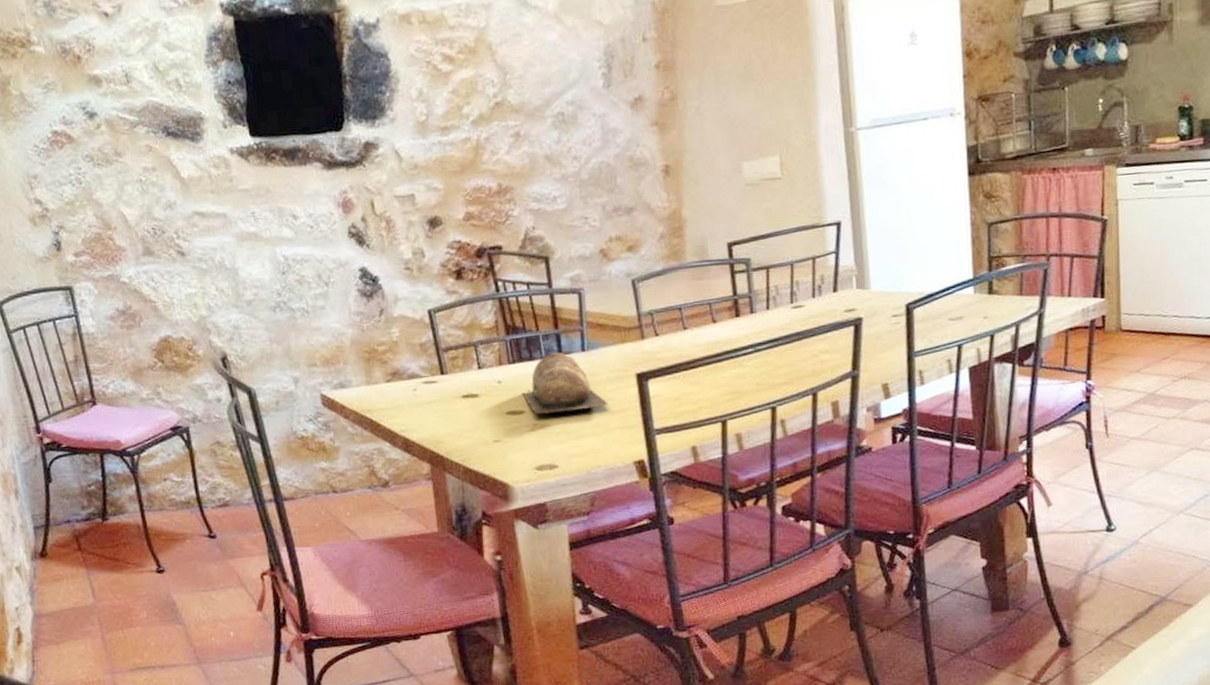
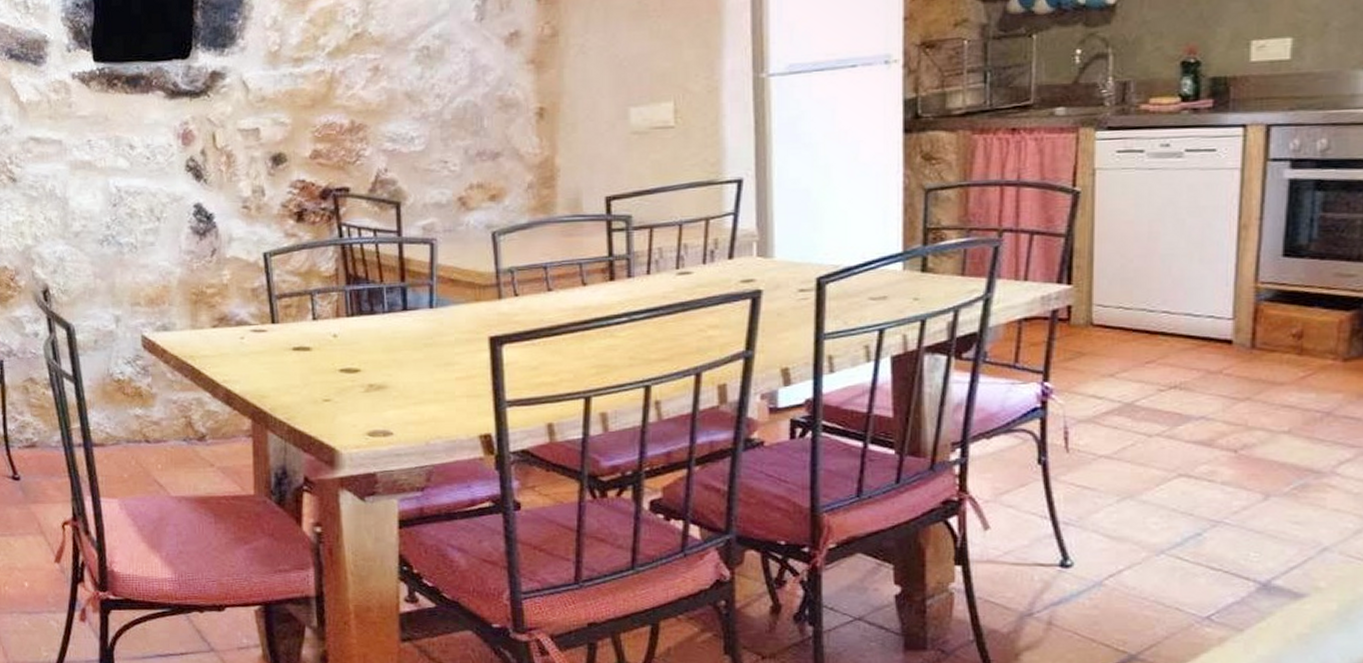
bread loaf: present [522,352,608,414] -> none [359,308,455,374]

